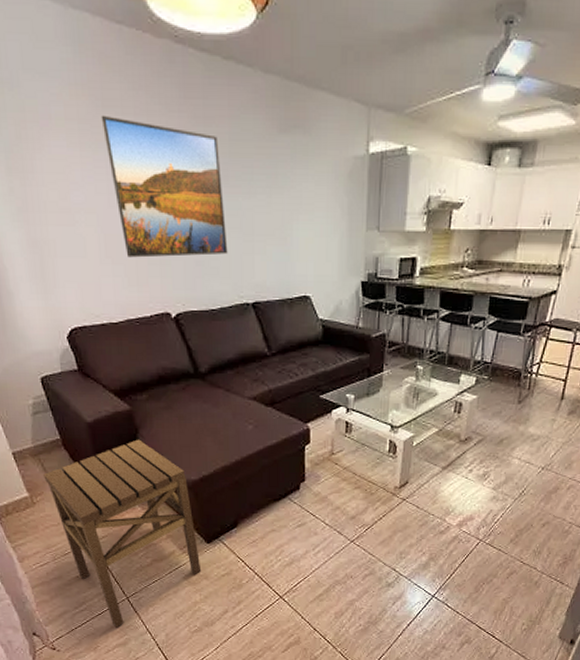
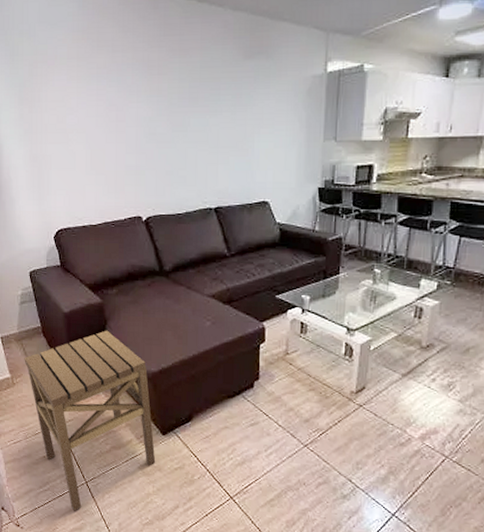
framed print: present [101,115,228,258] -> none [95,53,195,169]

